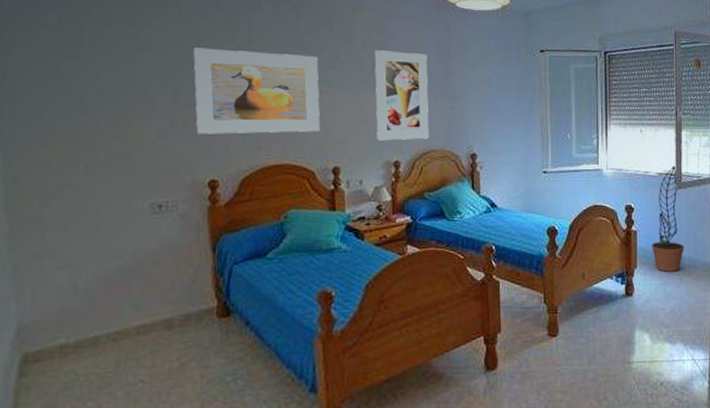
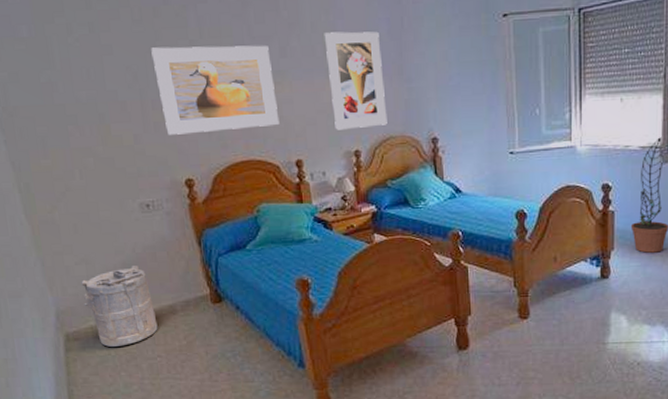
laundry hamper: none [56,273,147,370] -> present [81,266,158,347]

